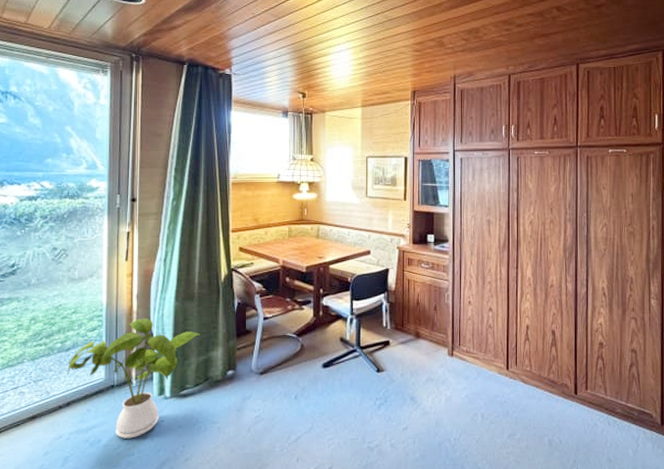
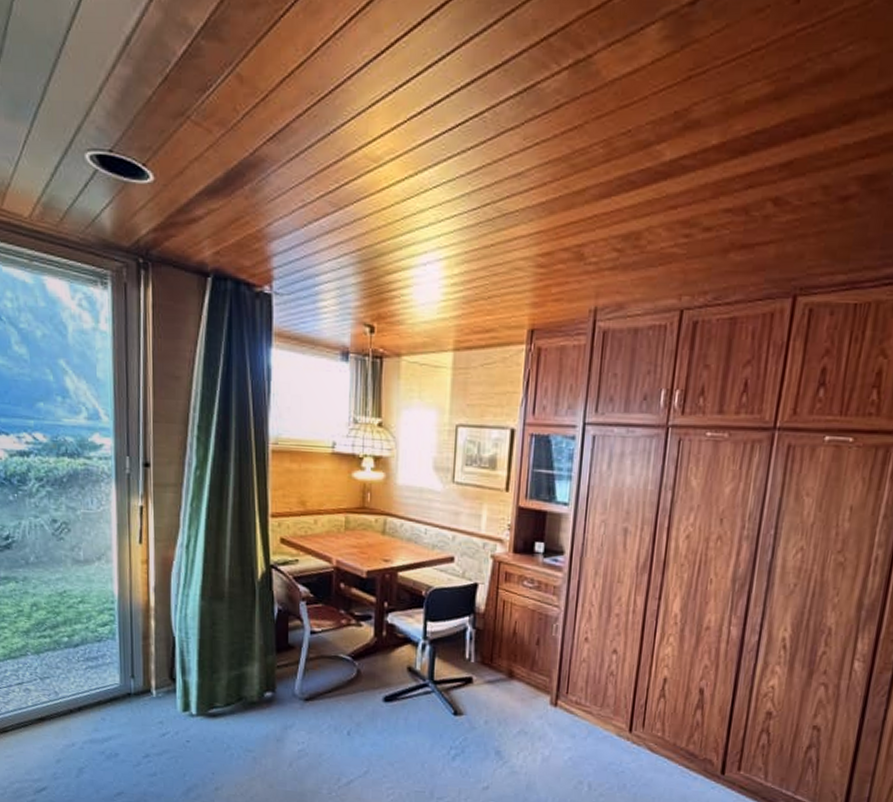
house plant: present [67,318,201,439] -> none [77,617,233,757]

